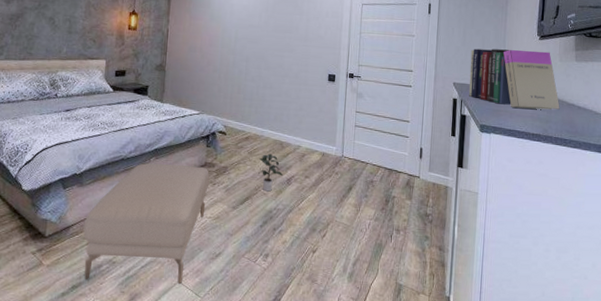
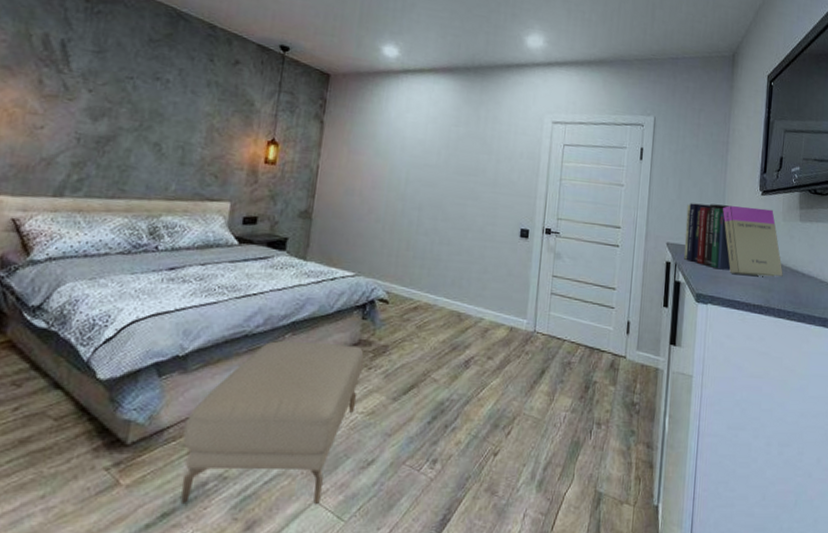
potted plant: present [258,153,283,192] -> none [428,328,459,378]

